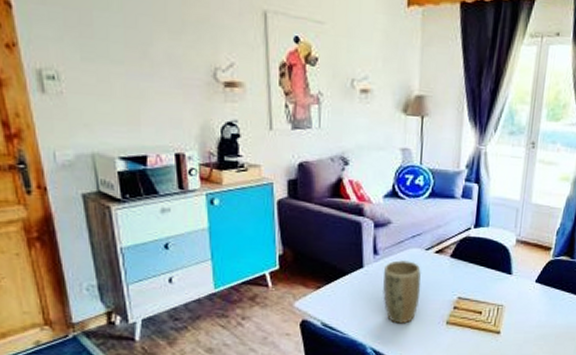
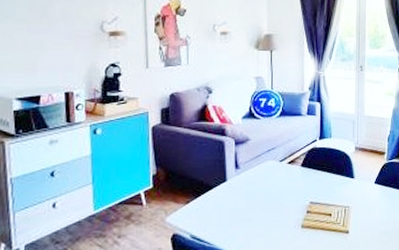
plant pot: present [382,260,421,324] -> none [244,172,278,231]

